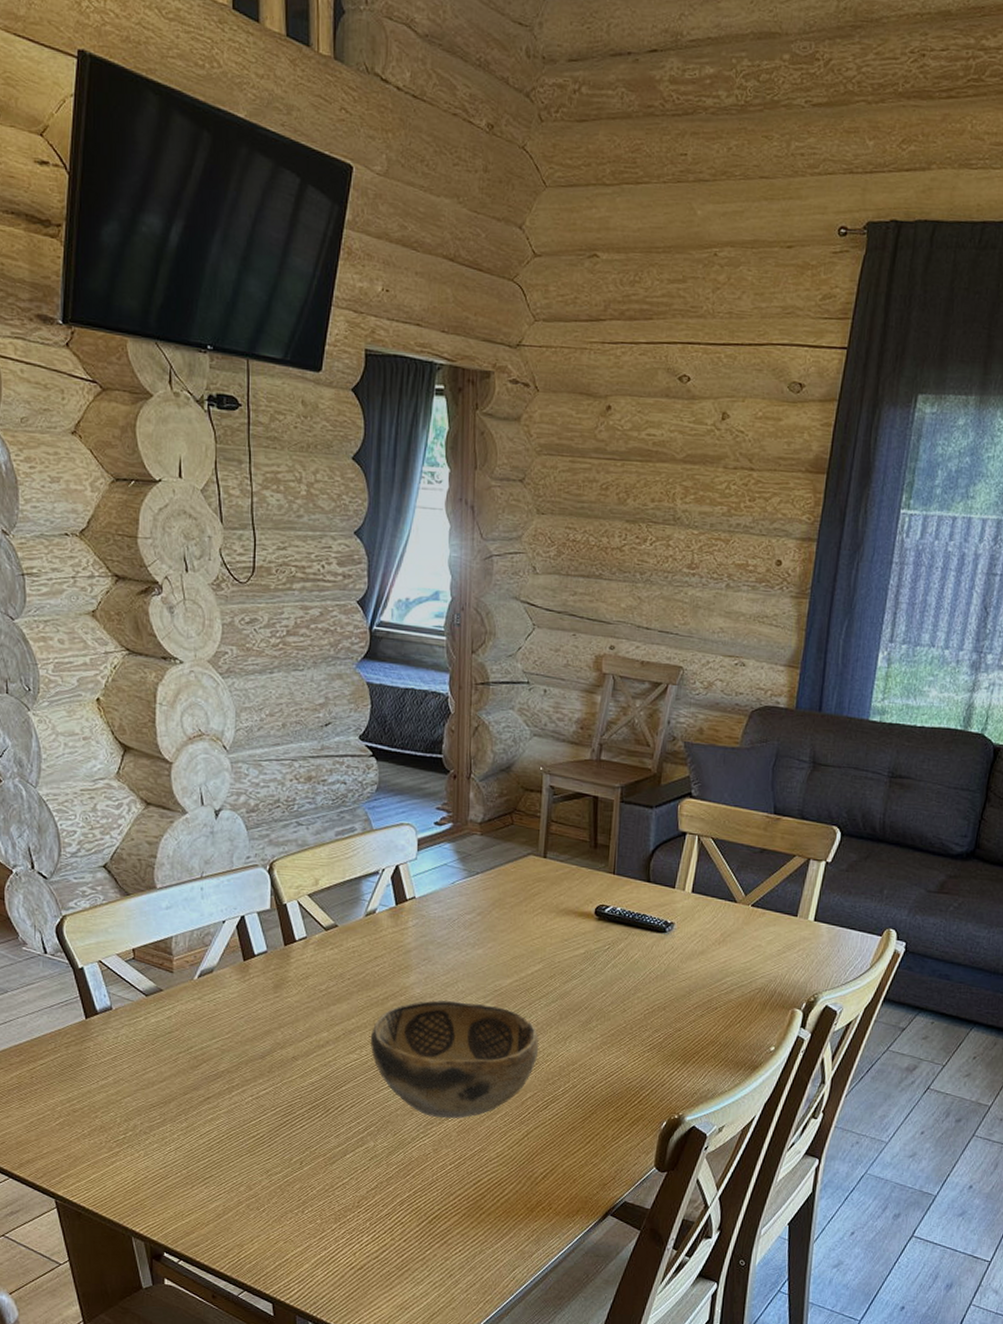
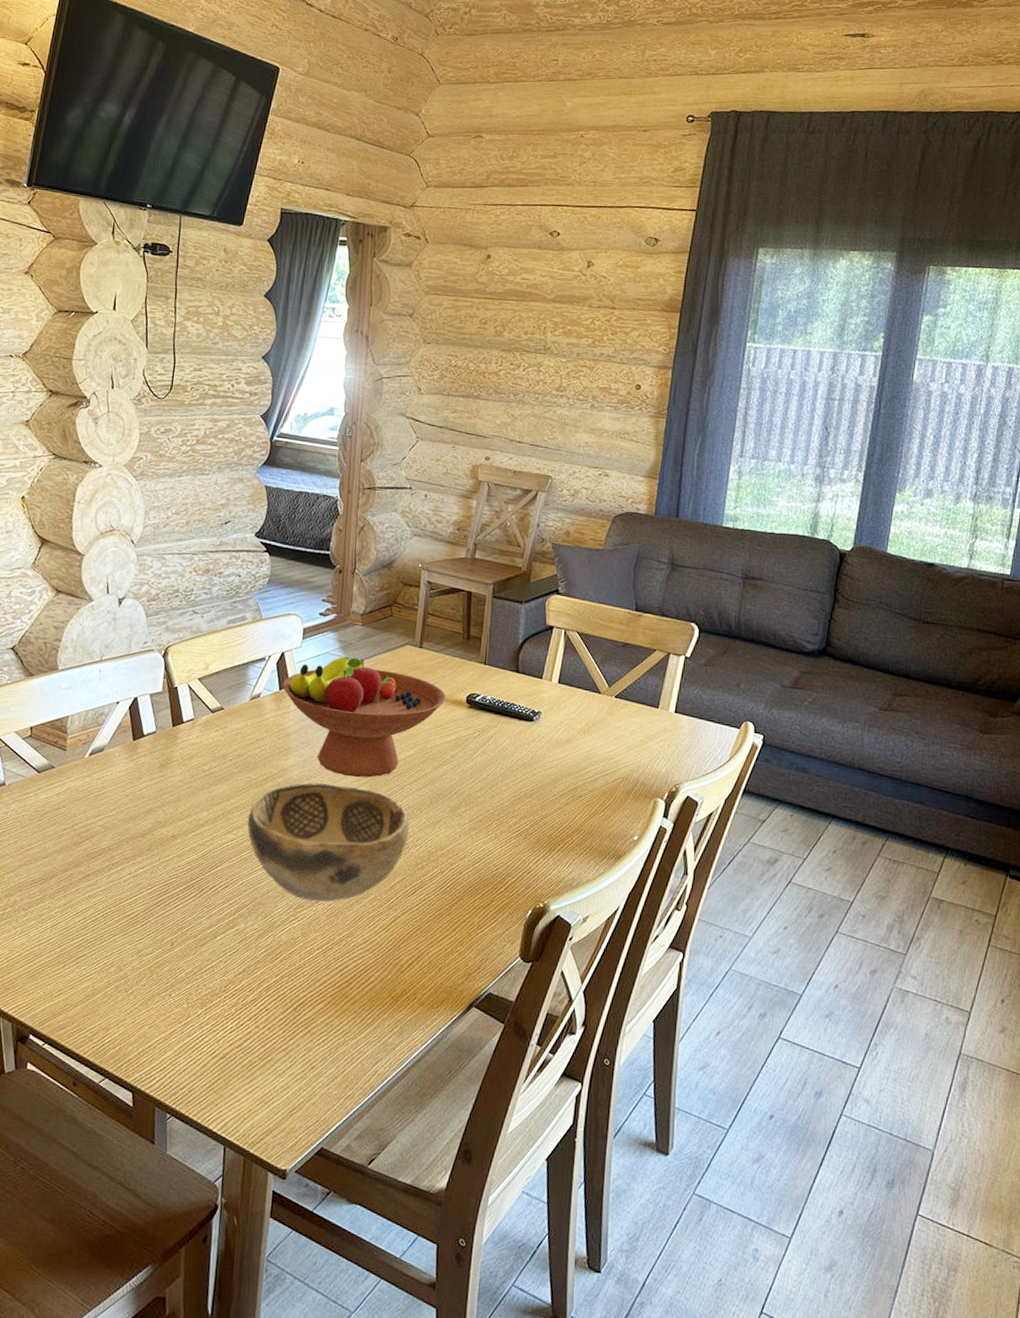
fruit bowl: none [399,869,574,994] -> present [283,657,447,778]

